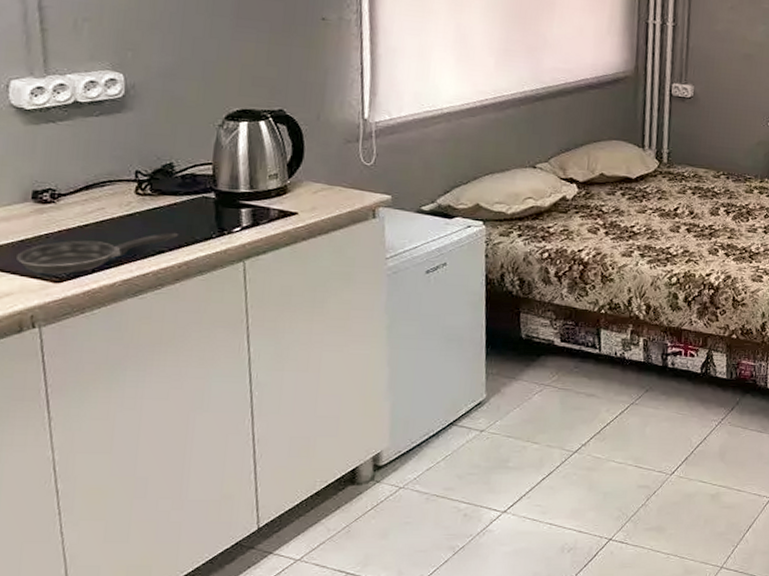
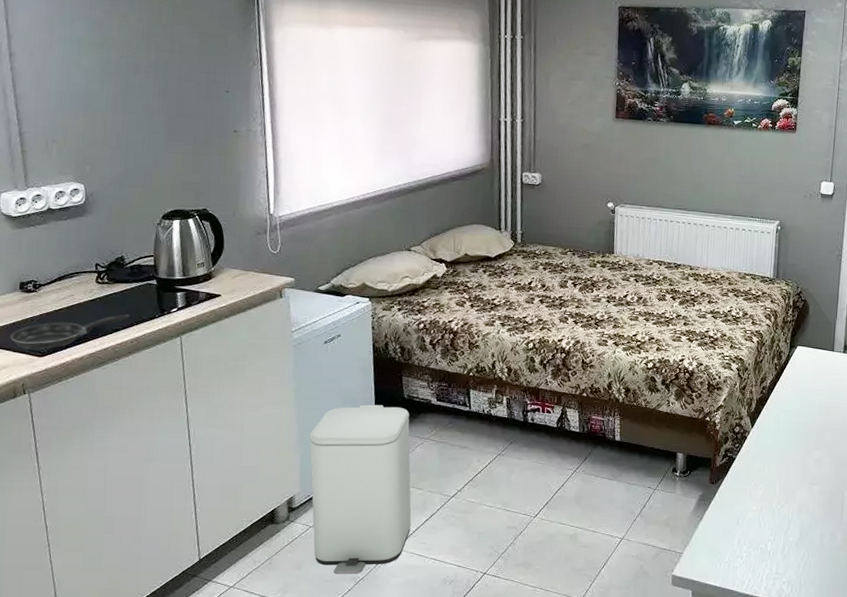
pedal bin: none [403,345,527,544] -> present [309,404,412,575]

